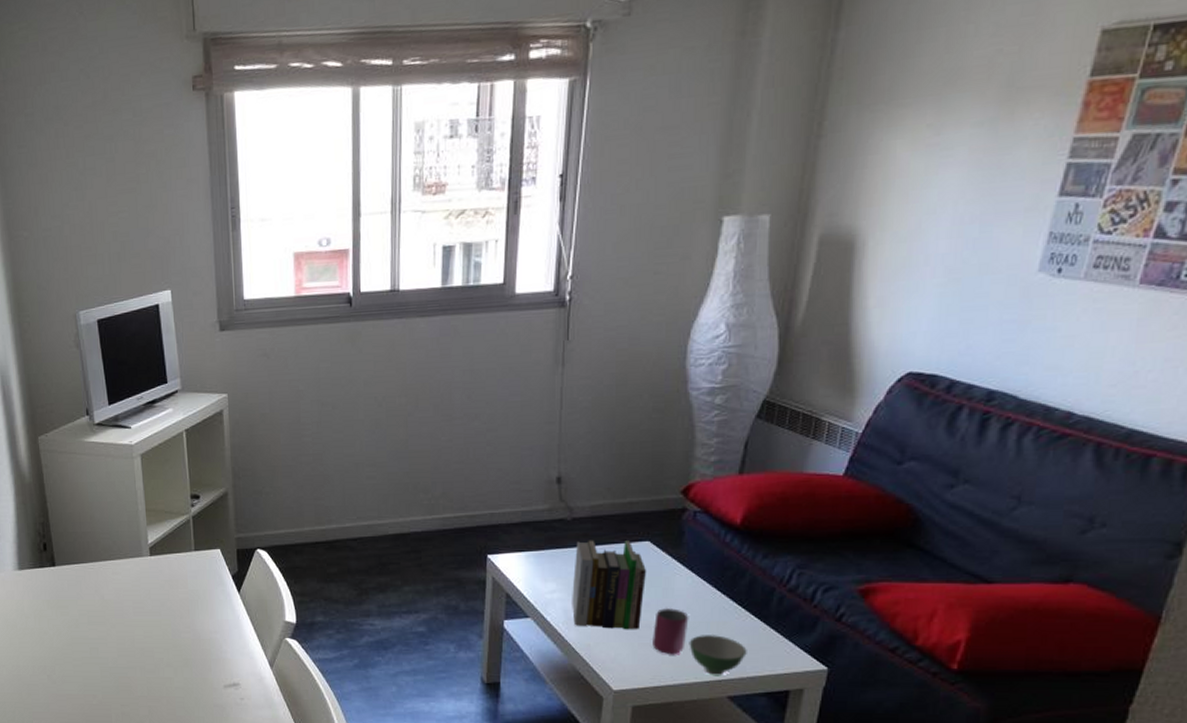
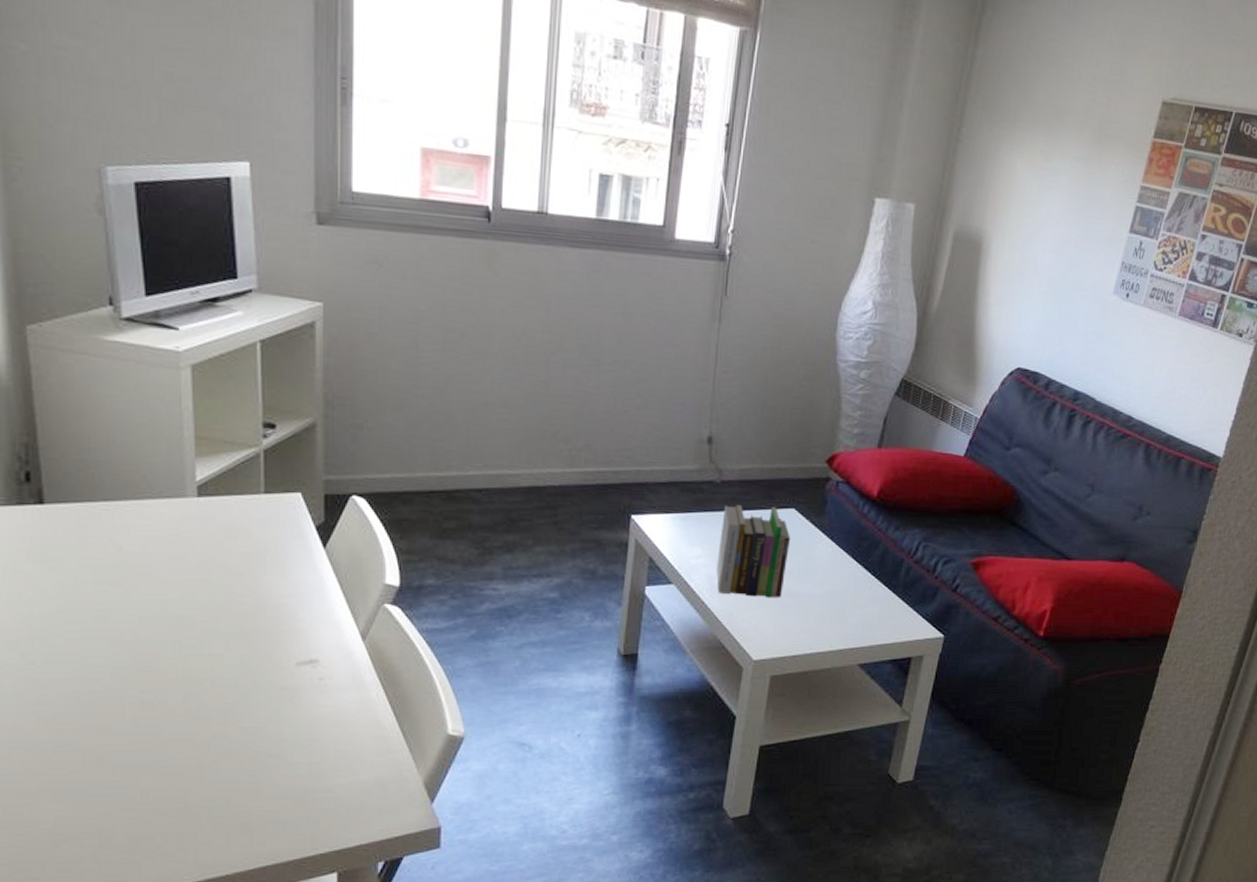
mug: present [652,607,689,654] -> none [793,575,828,623]
bowl: present [689,635,747,677] -> none [826,604,877,645]

